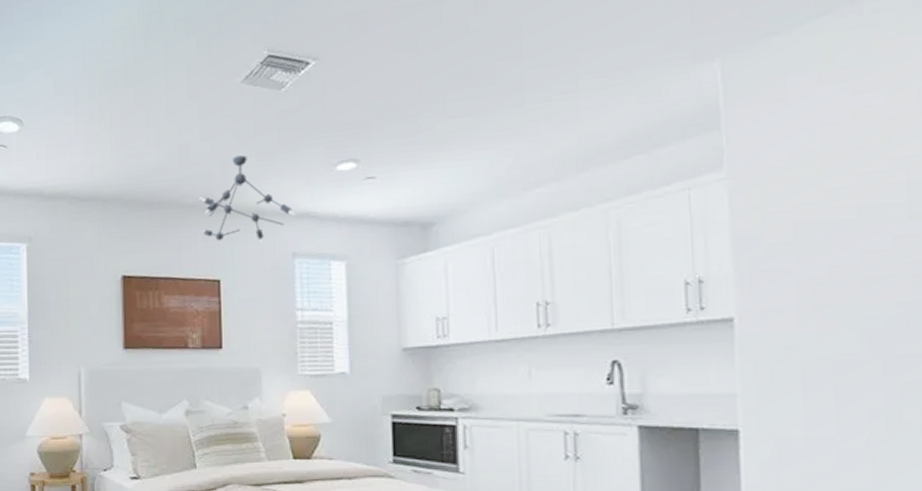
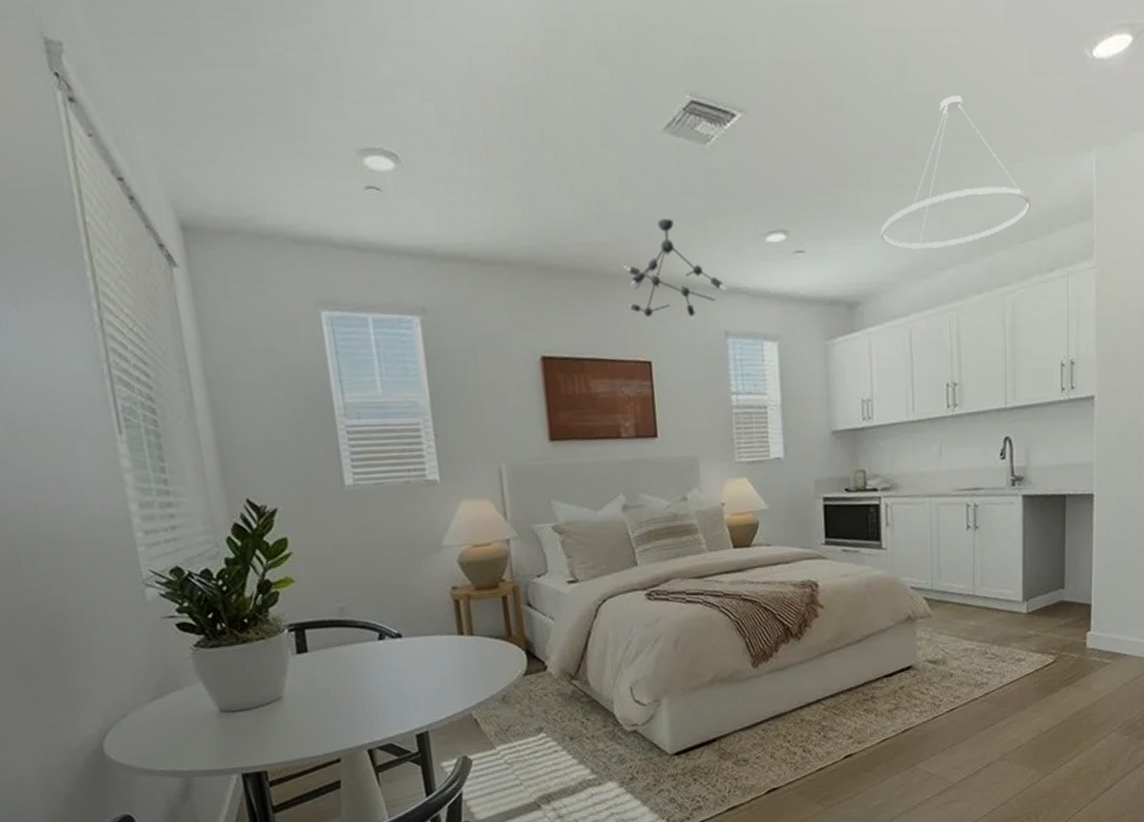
pendant light: none [458,22,637,170] -> present [880,95,1030,249]

